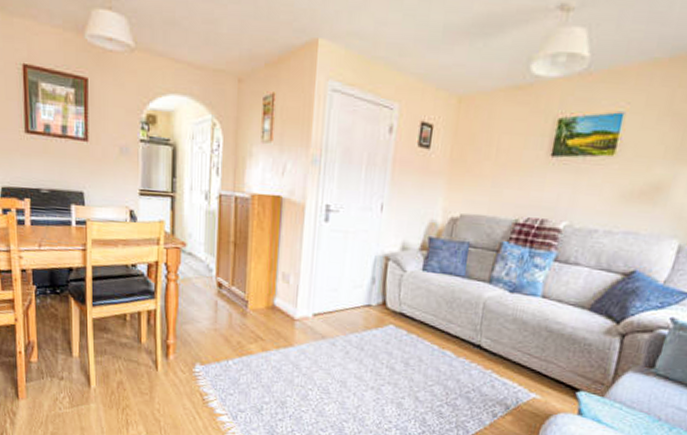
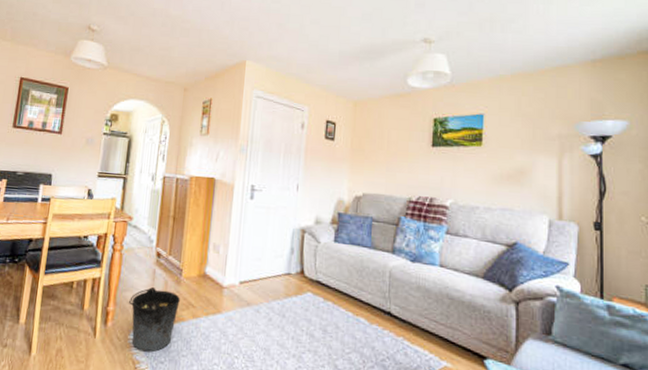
bucket: none [191,320,247,385] -> present [129,287,180,352]

